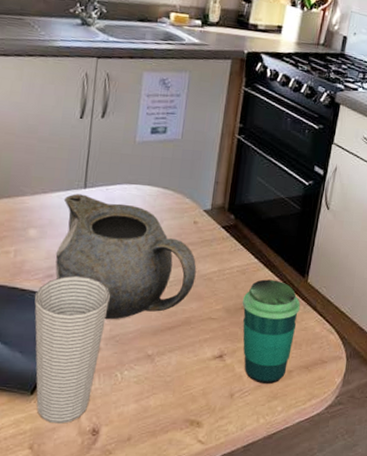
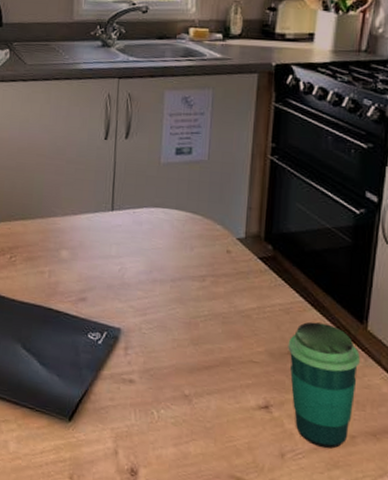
cup: present [34,275,110,424] -> none [68,300,142,458]
teapot: present [55,194,197,320] -> none [87,216,233,352]

